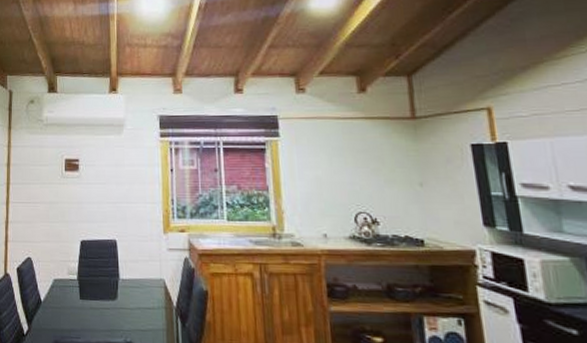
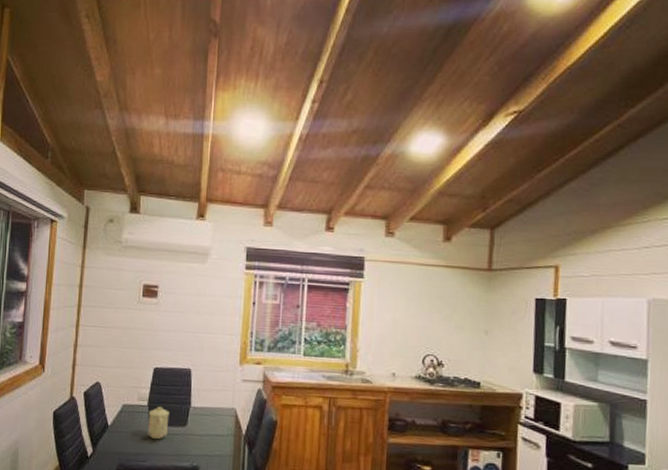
mug: none [79,280,99,315] -> present [148,406,170,440]

